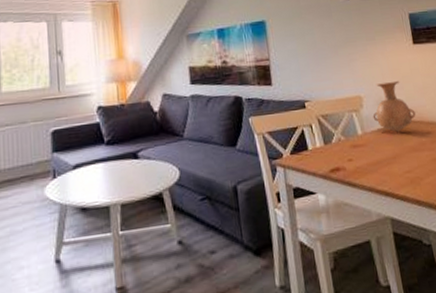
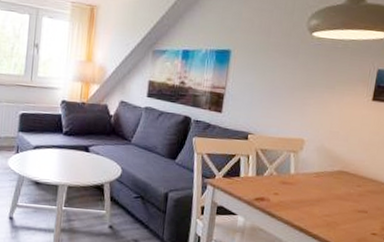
vase: present [372,80,416,133] -> none [309,131,352,180]

